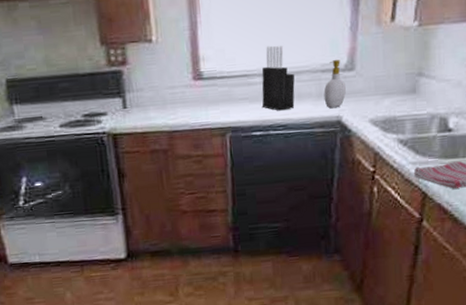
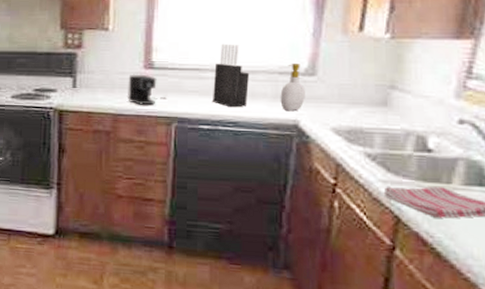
coffee maker: none [178,87,219,119] -> present [127,74,167,105]

